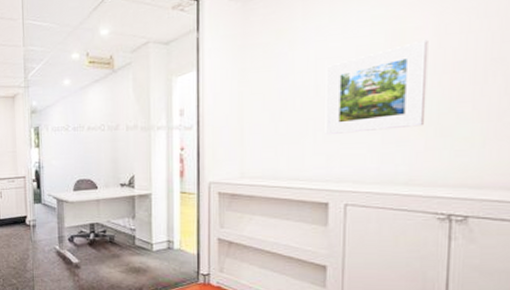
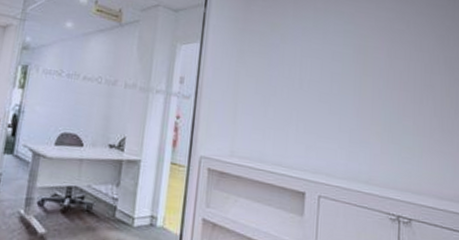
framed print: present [325,39,429,134] -> none [305,58,384,132]

